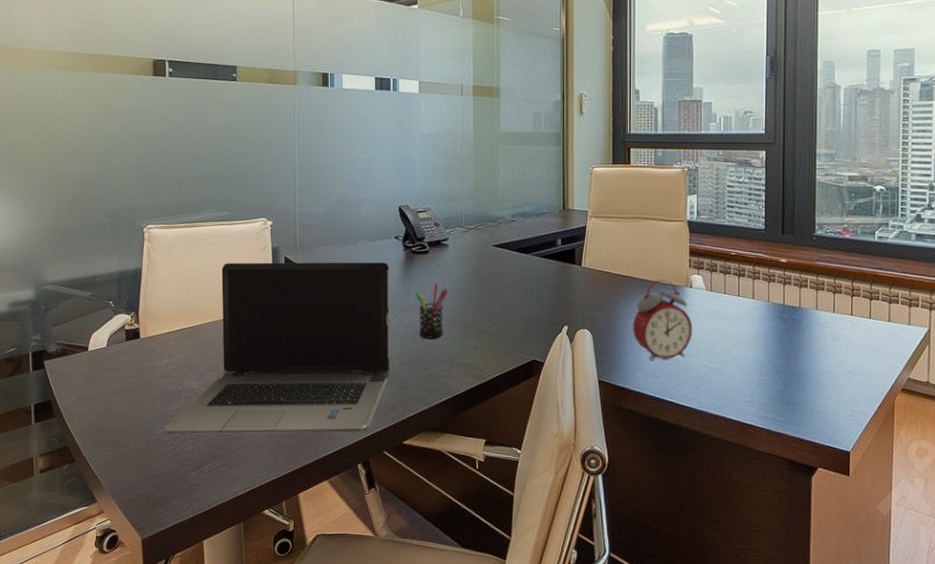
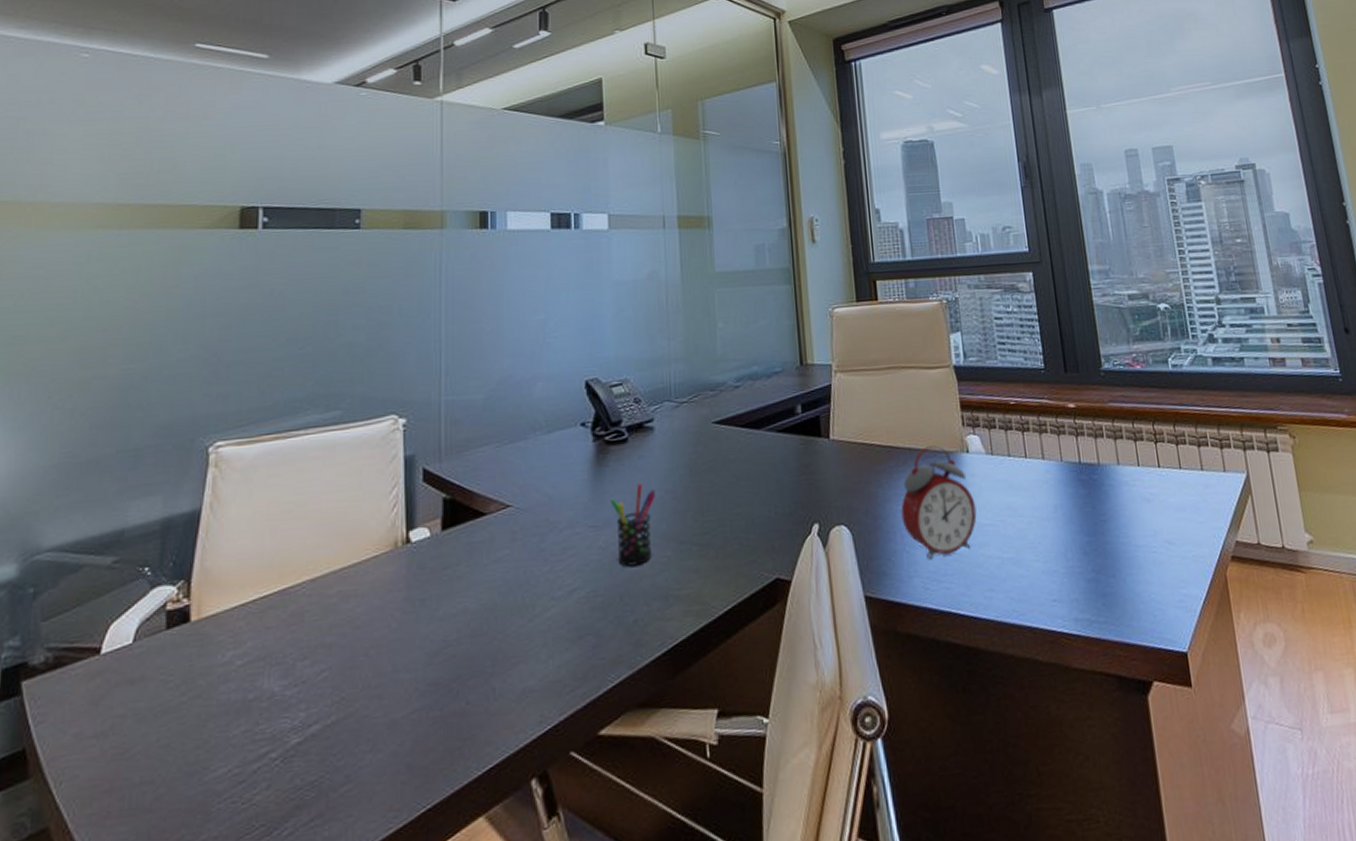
laptop computer: present [163,262,390,435] -> none [219,461,578,779]

